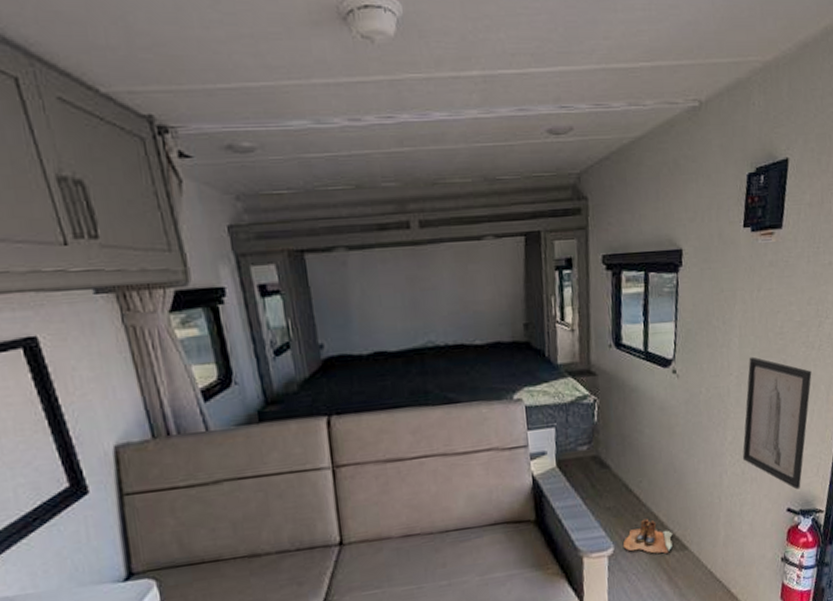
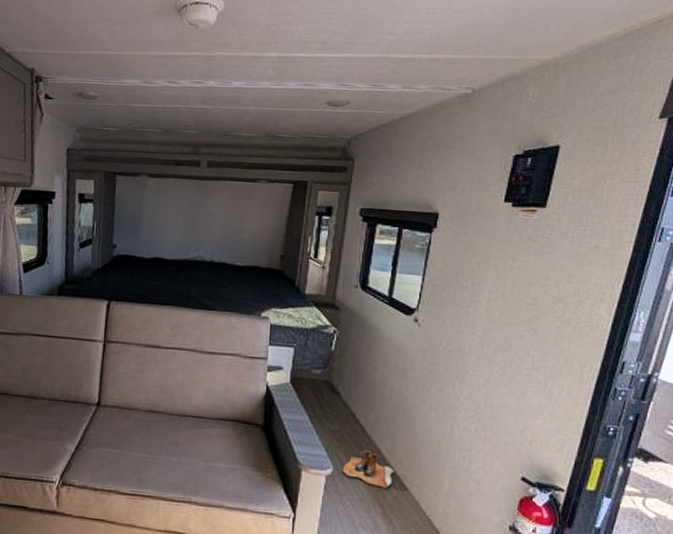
wall art: present [742,356,812,490] -> none [477,321,565,461]

